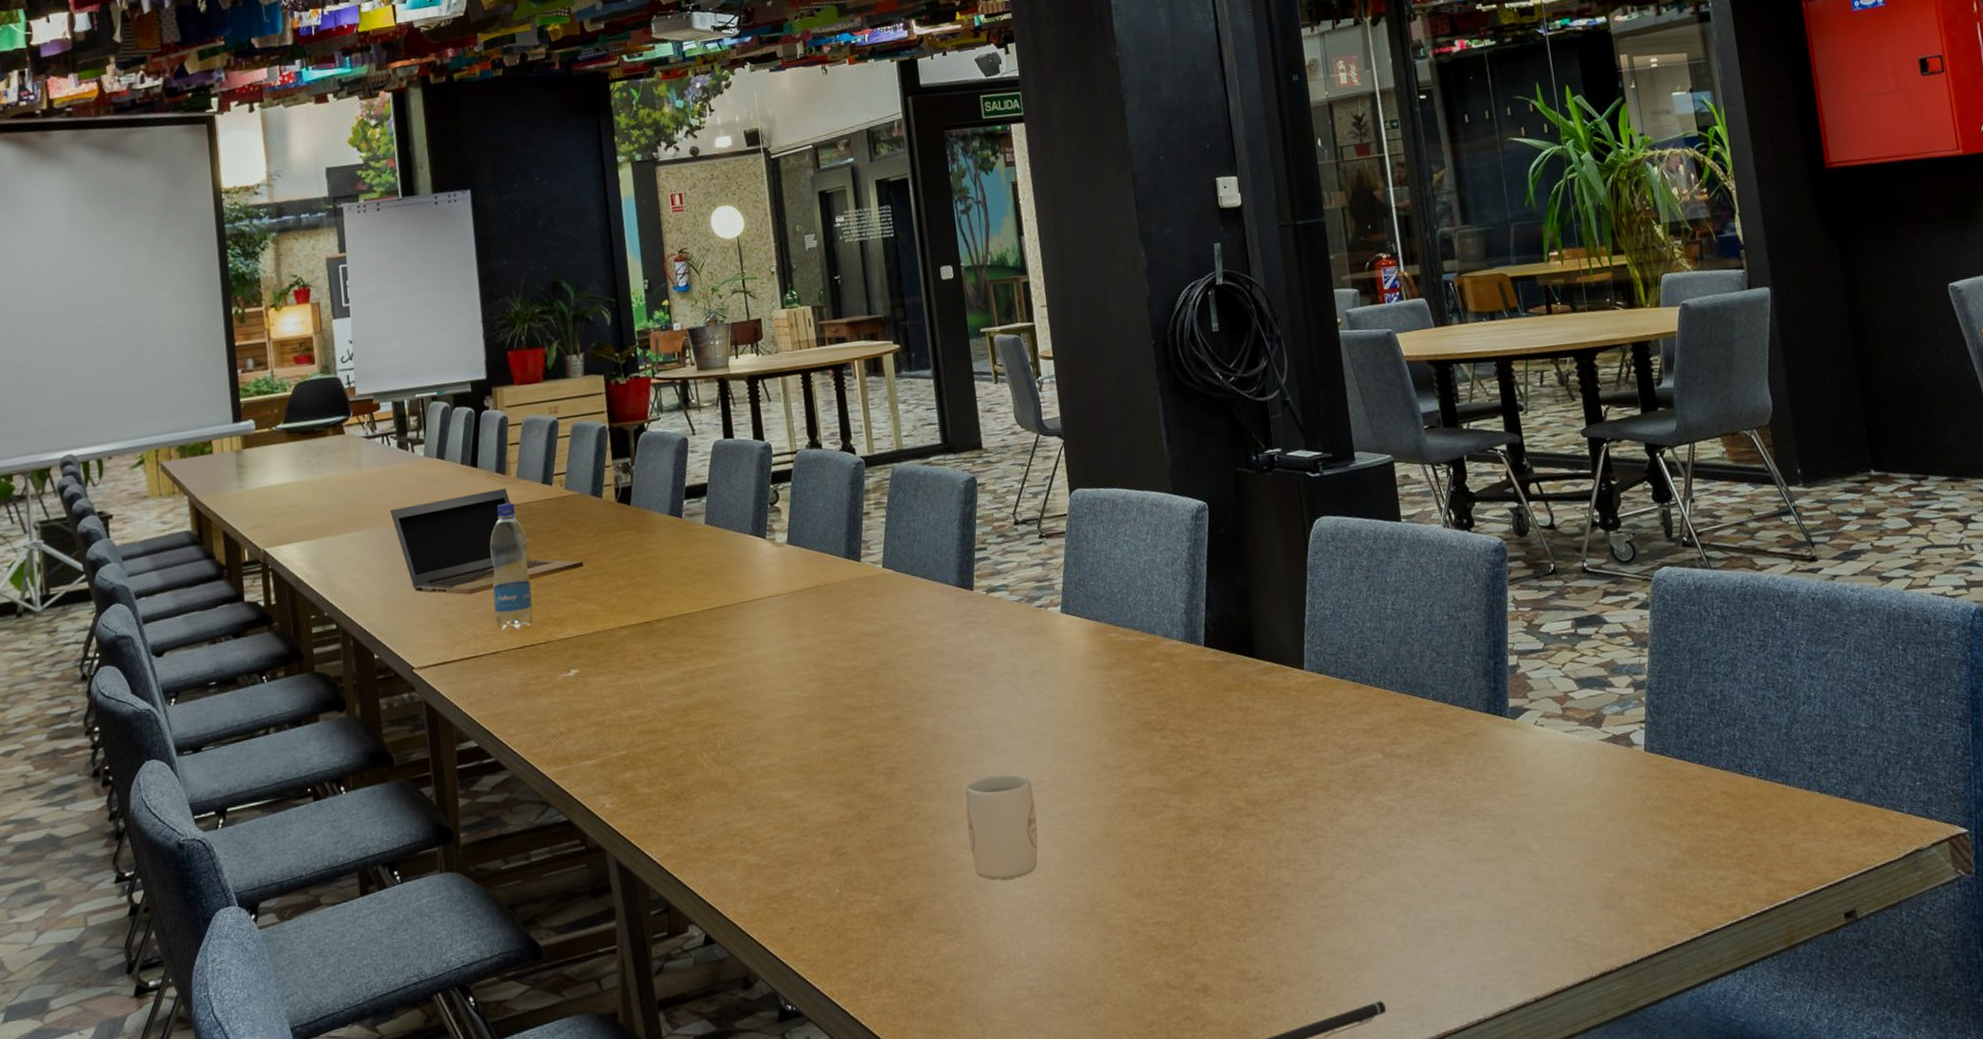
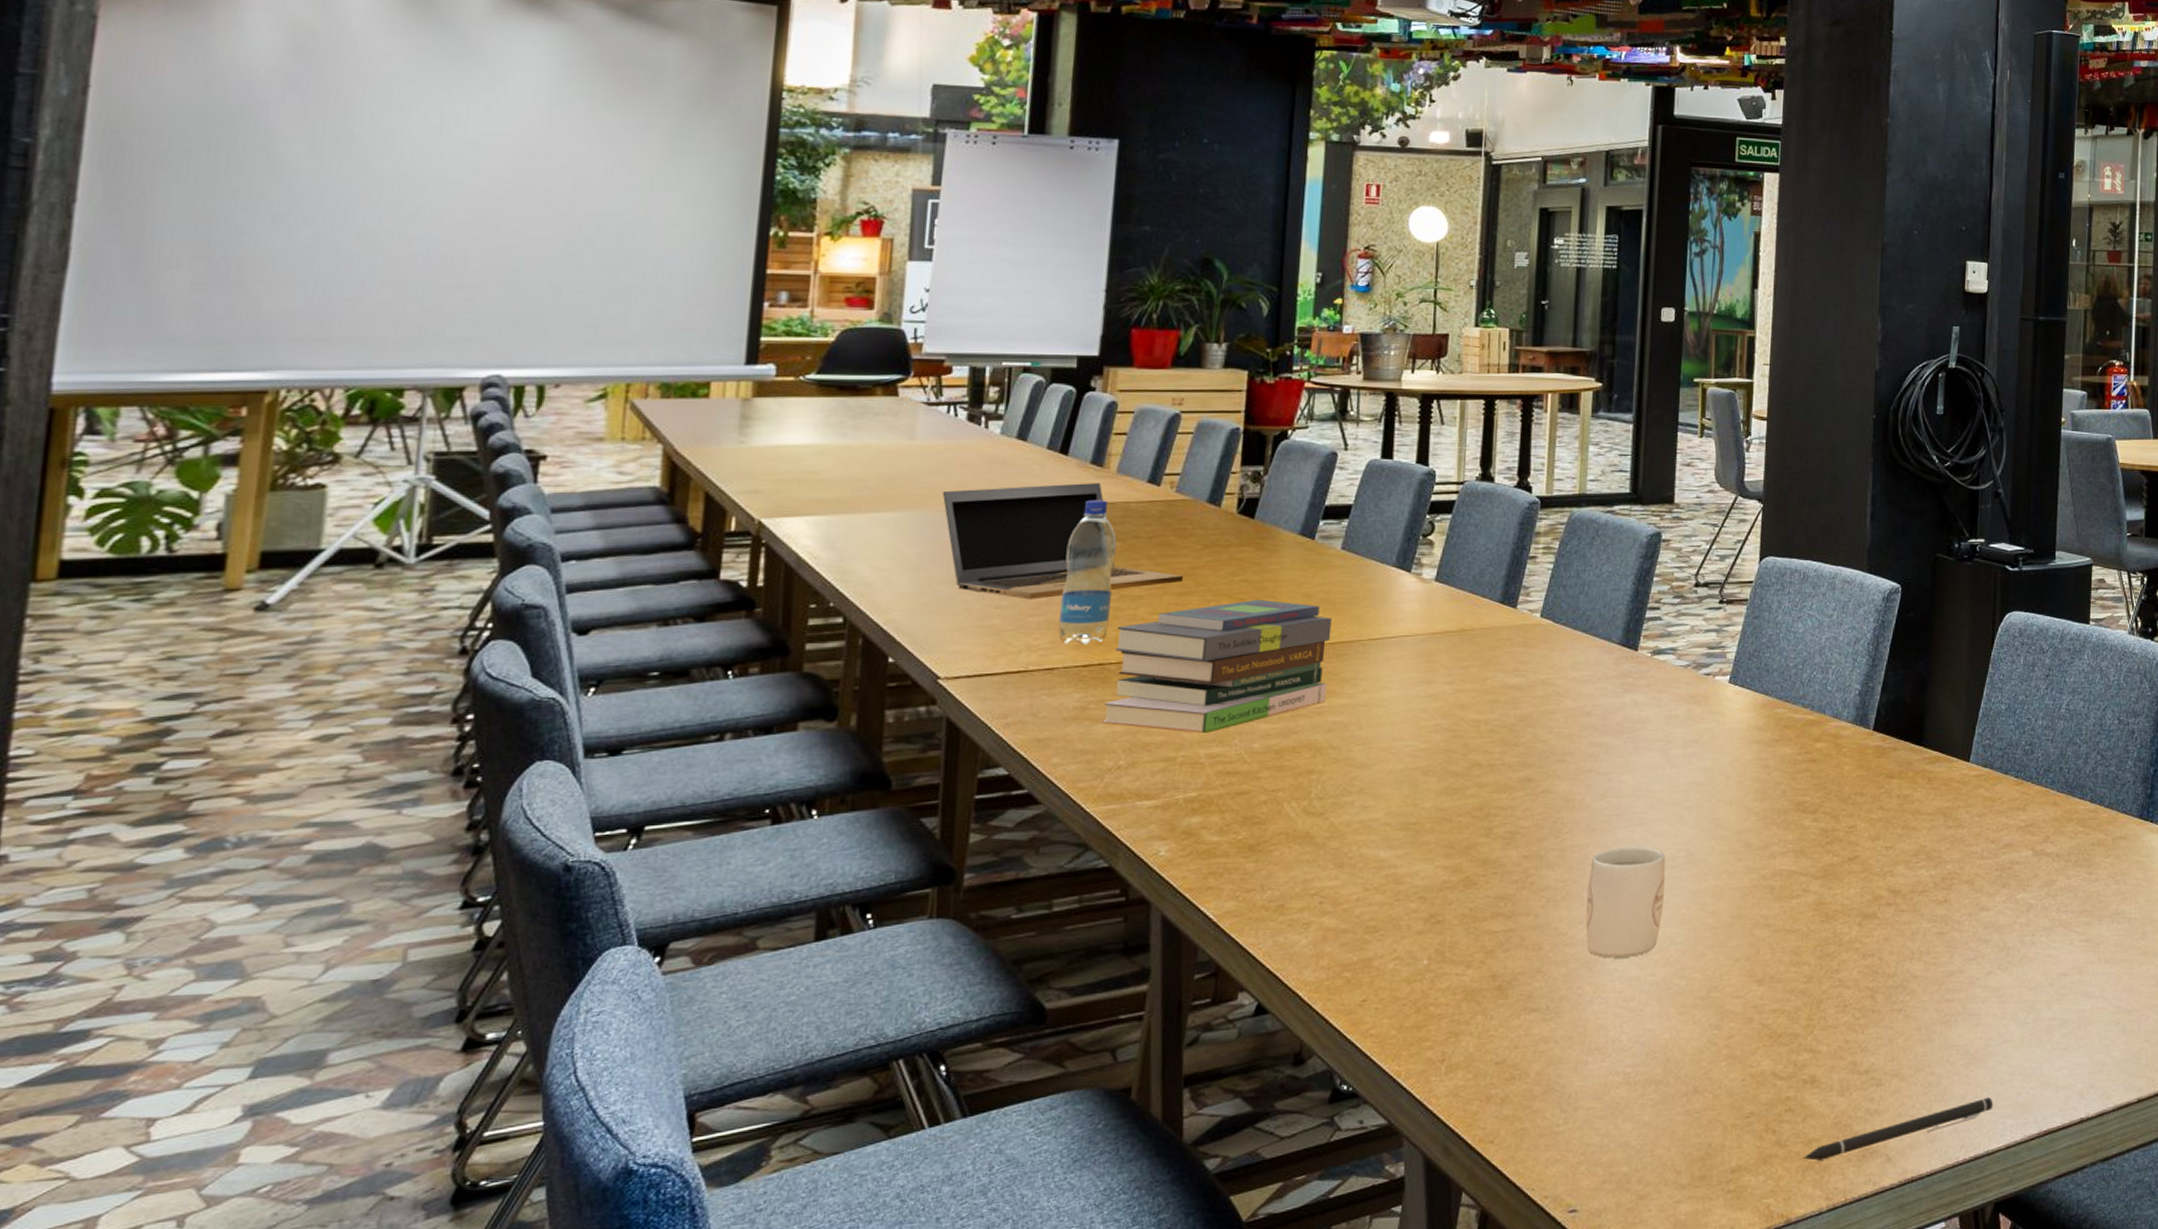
books: none [540,575,716,699] -> present [1102,599,1332,733]

